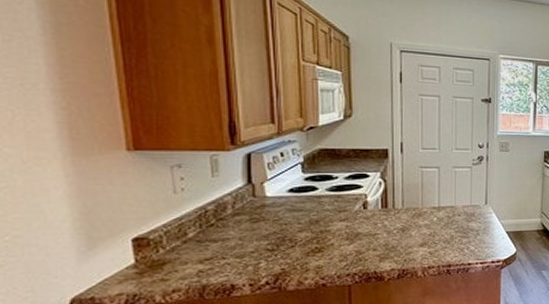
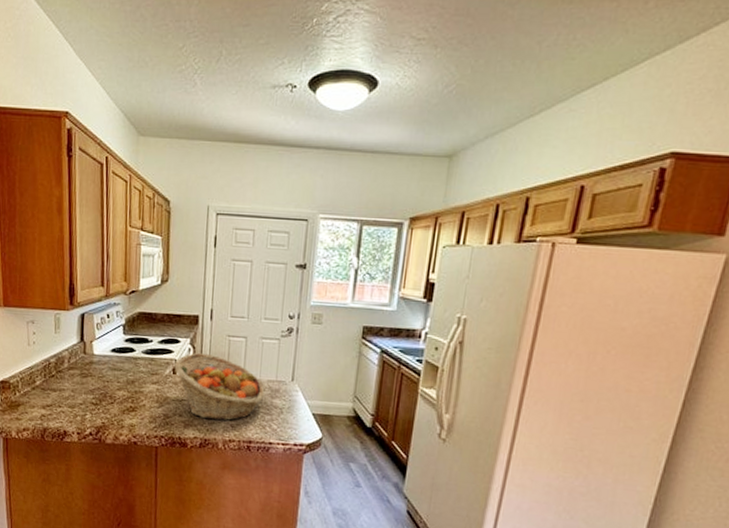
fruit basket: none [365,186,461,250] -> present [174,353,265,421]

